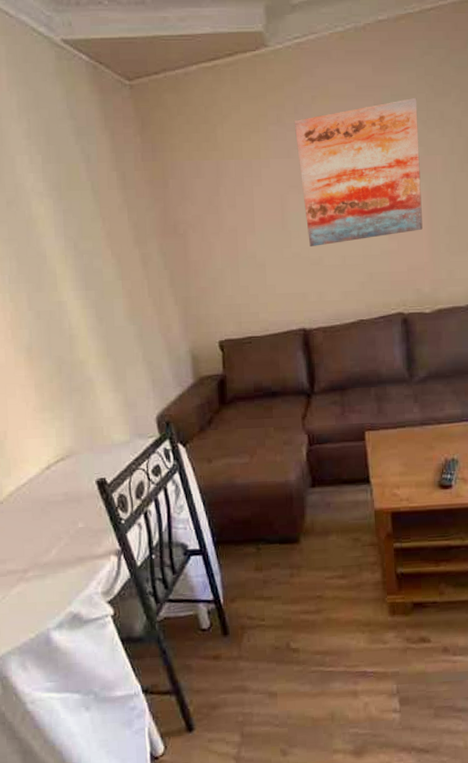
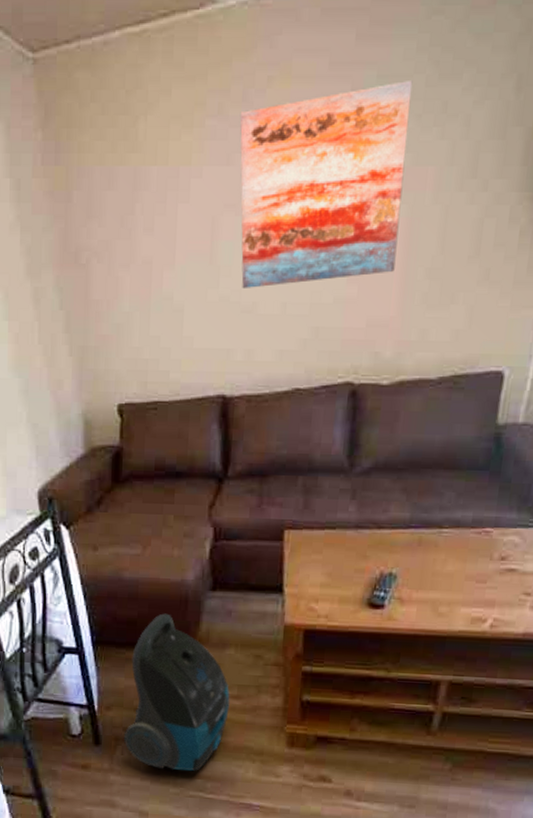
vacuum cleaner: none [248,511,338,651] -> present [123,613,230,771]

